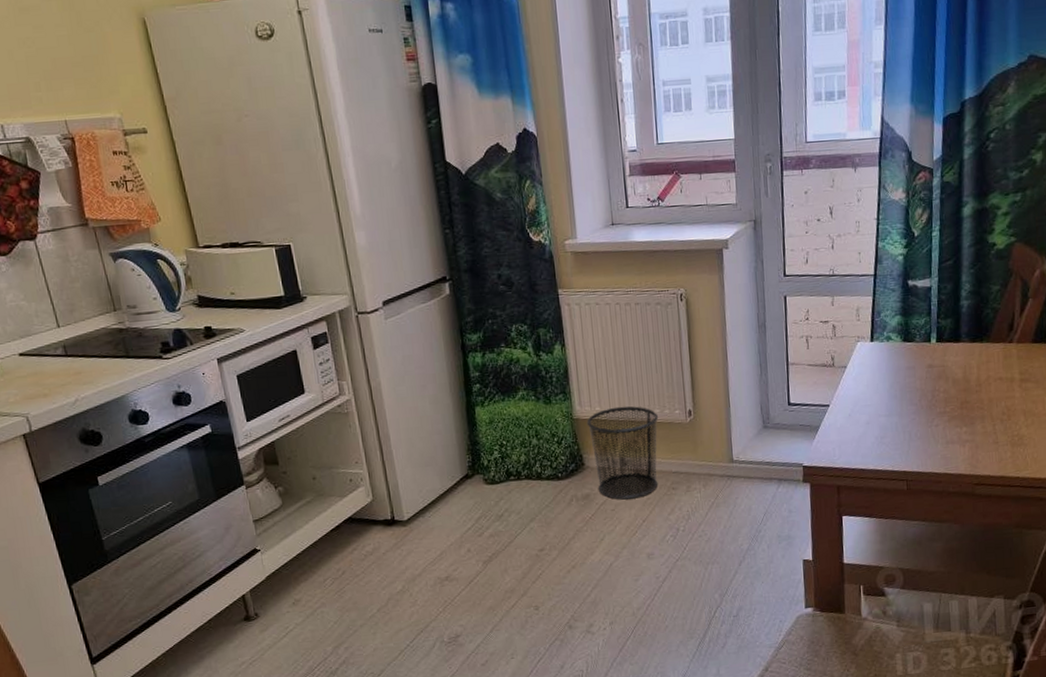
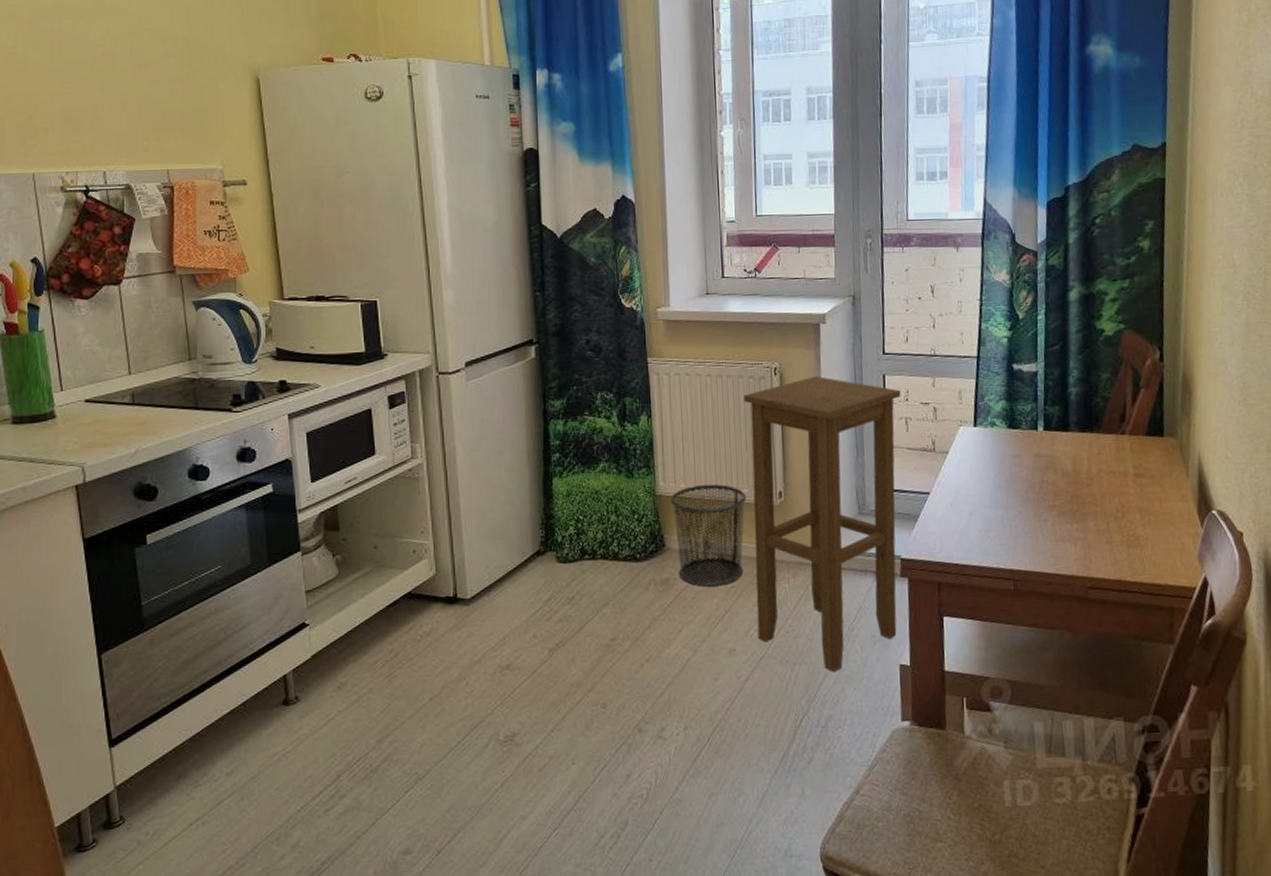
stool: none [652,299,802,569] -> present [743,375,901,673]

